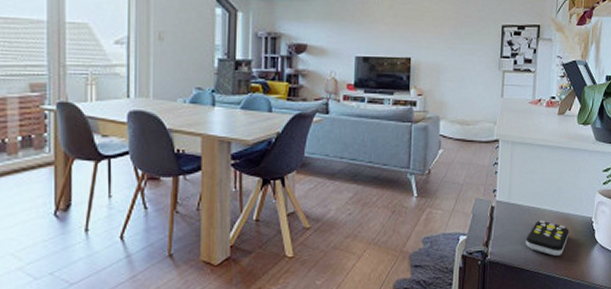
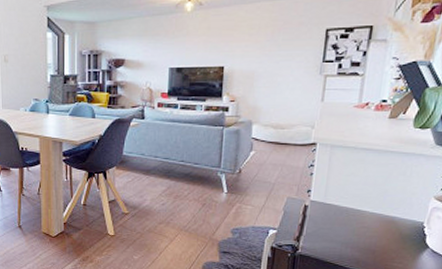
remote control: present [526,220,570,256] -> none [341,221,394,256]

